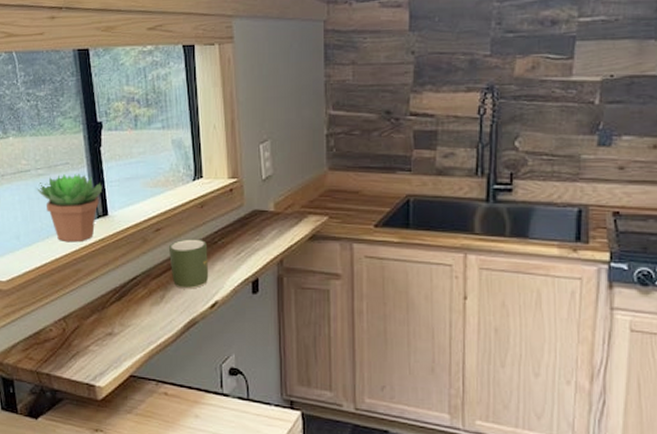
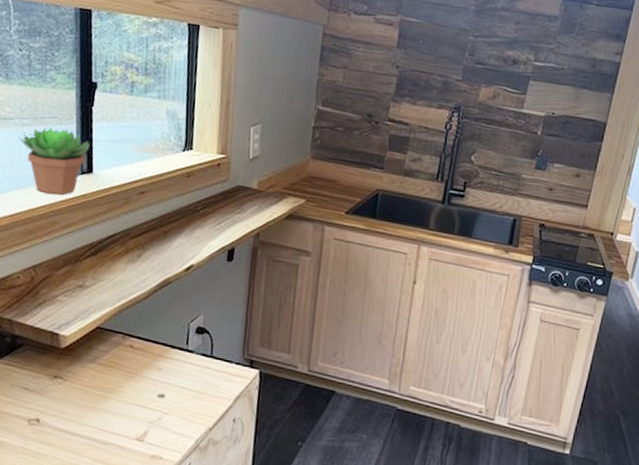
mug: present [168,239,208,289] -> none [150,204,190,252]

